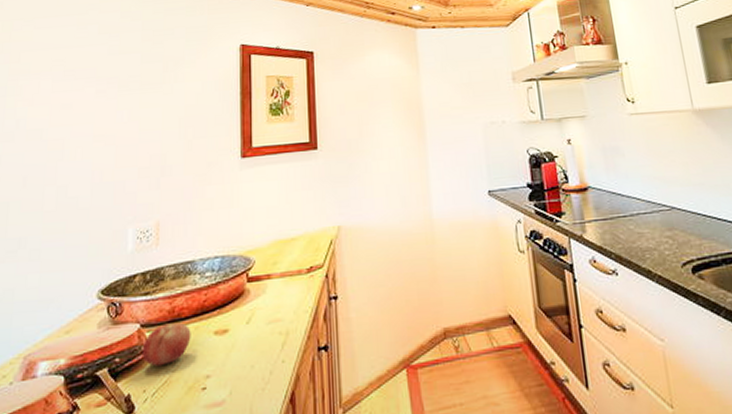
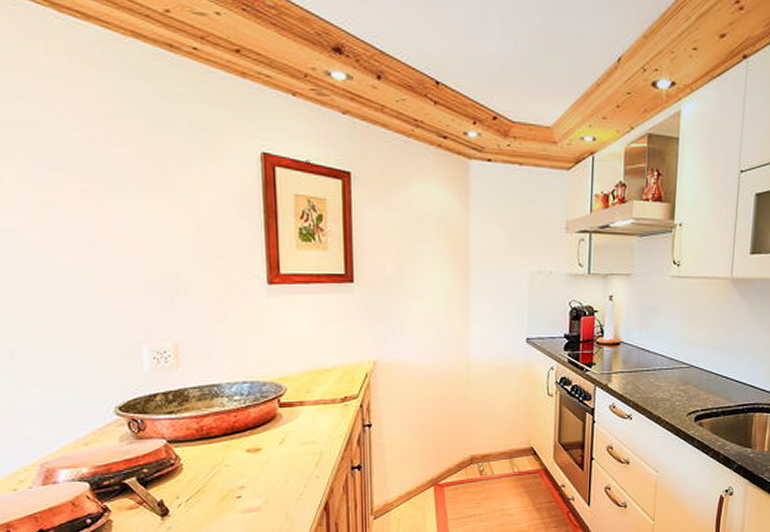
fruit: present [142,322,191,367] -> none [171,440,223,478]

